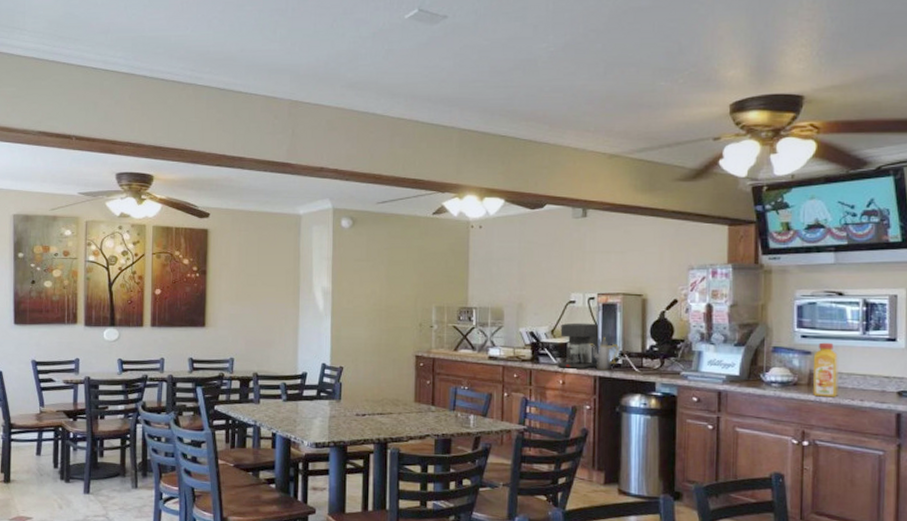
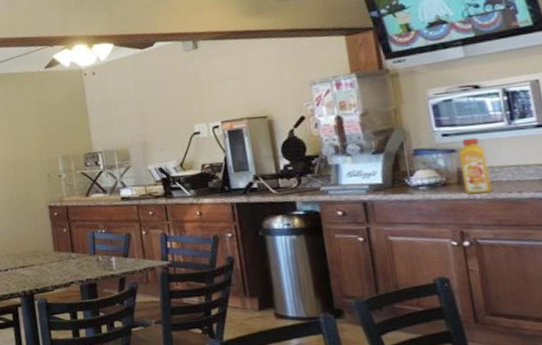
coffee maker: present [558,322,599,370] -> none [188,150,233,200]
coffee pot: present [589,337,620,371] -> none [221,163,253,197]

